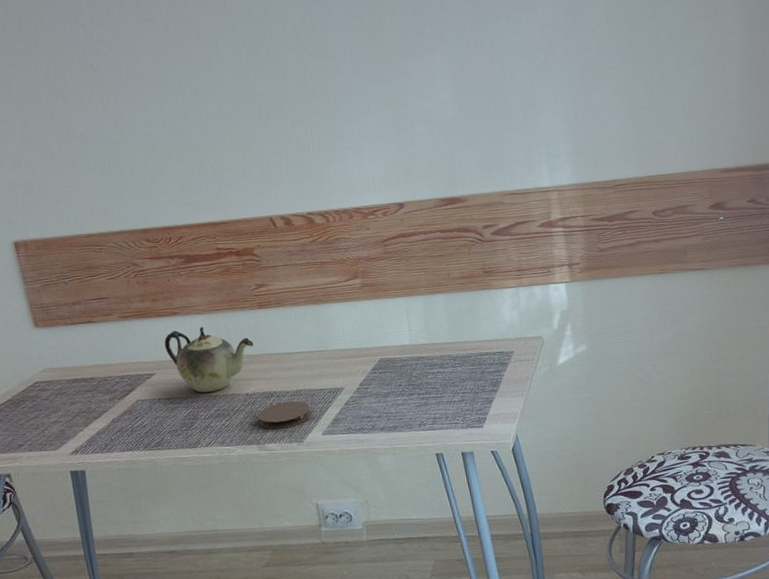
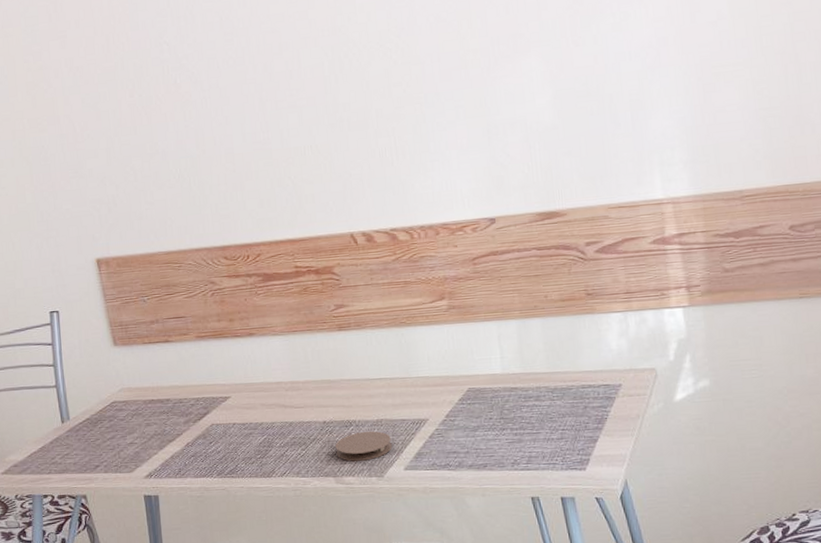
teapot: present [164,327,254,393] -> none [240,349,332,419]

